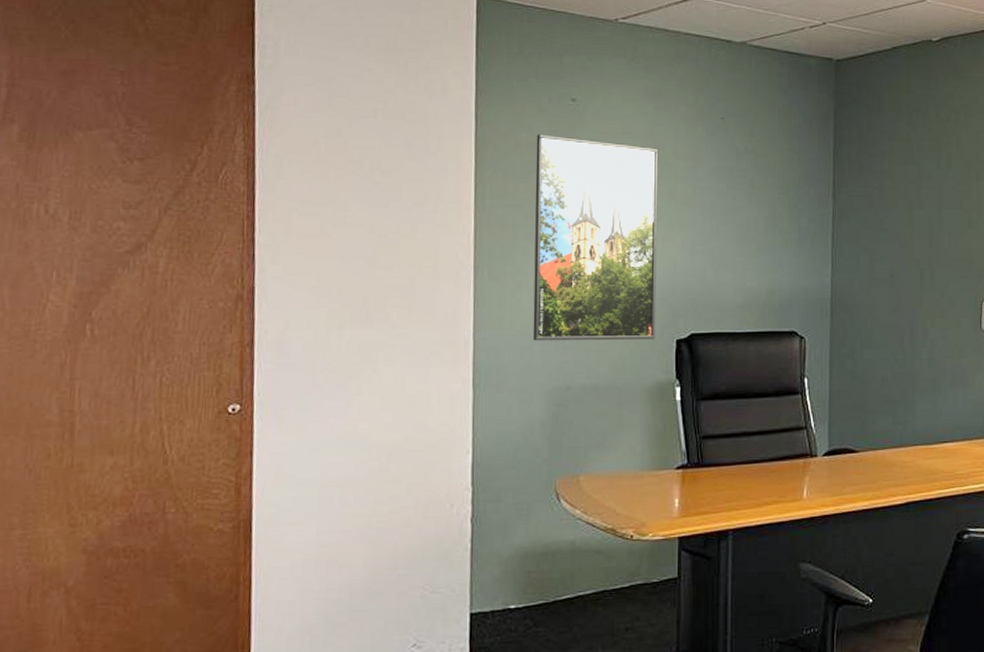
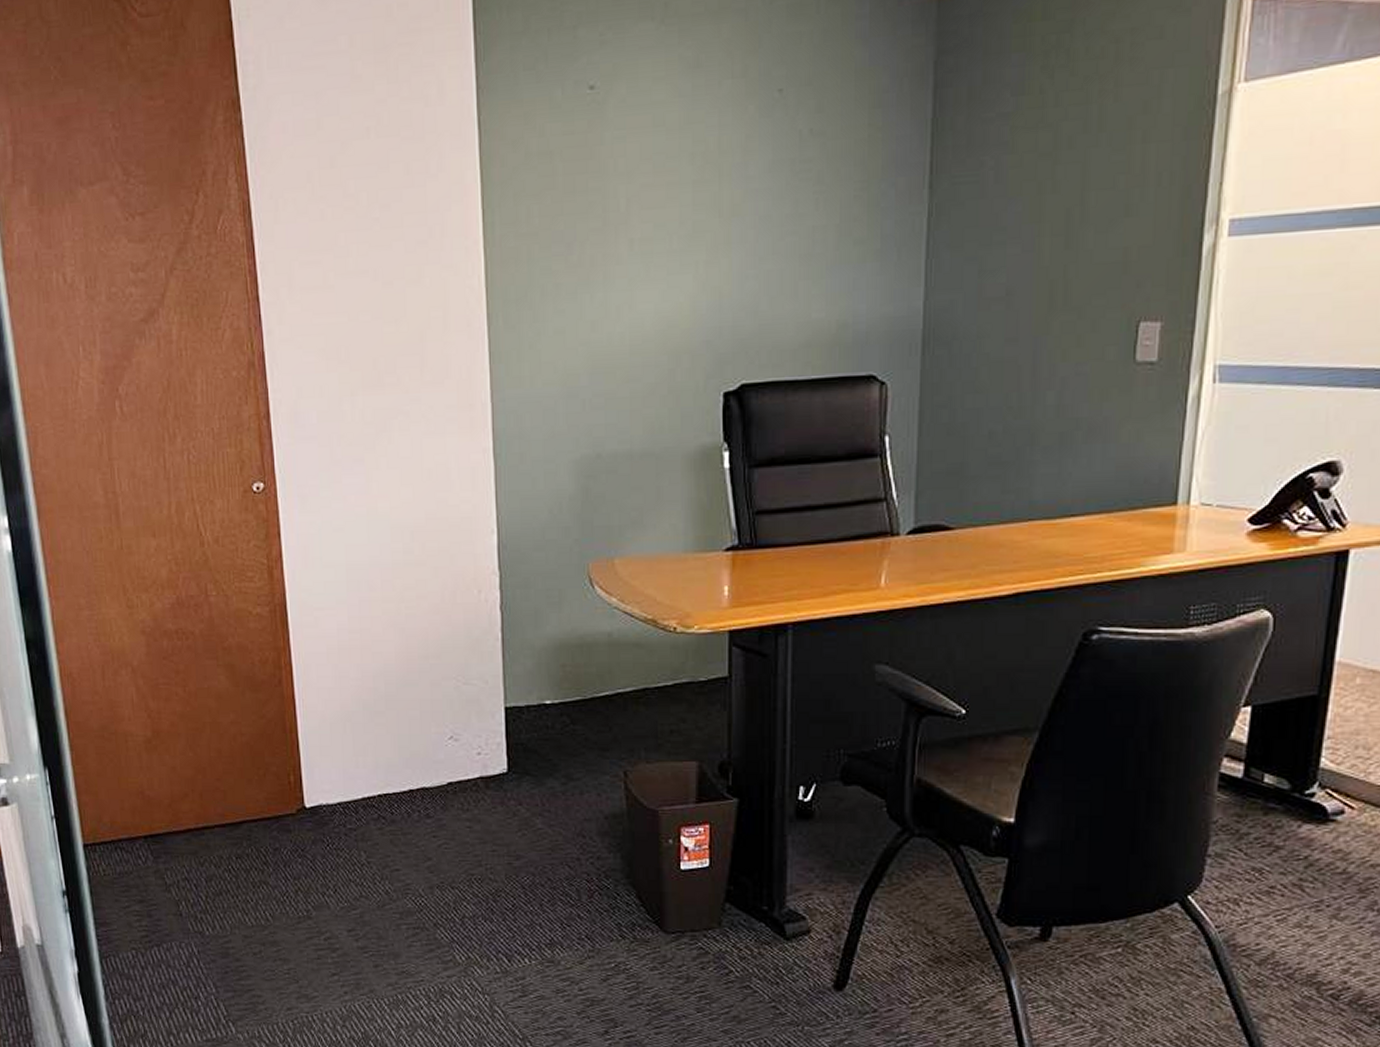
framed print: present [532,134,659,341] -> none [549,137,699,401]

